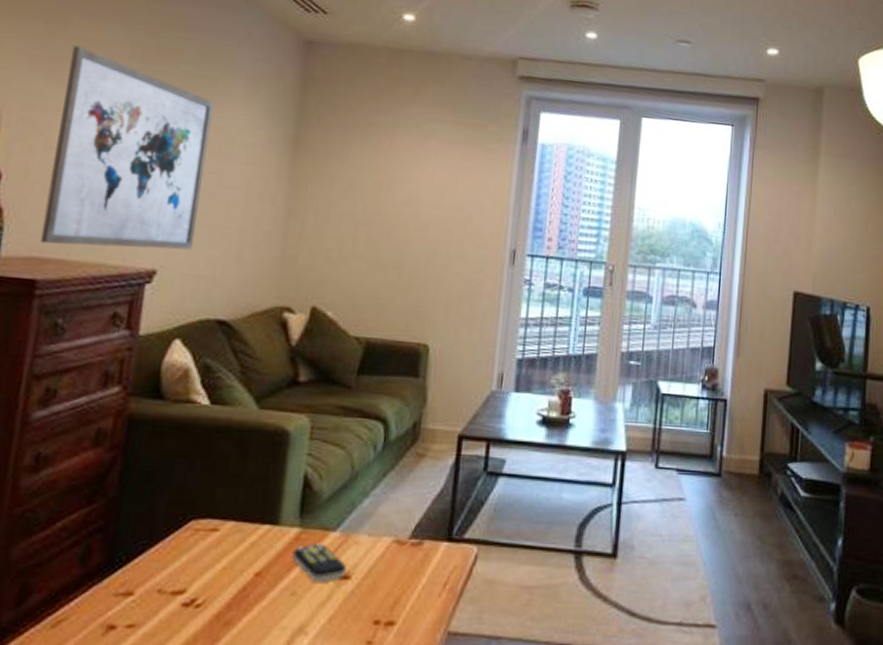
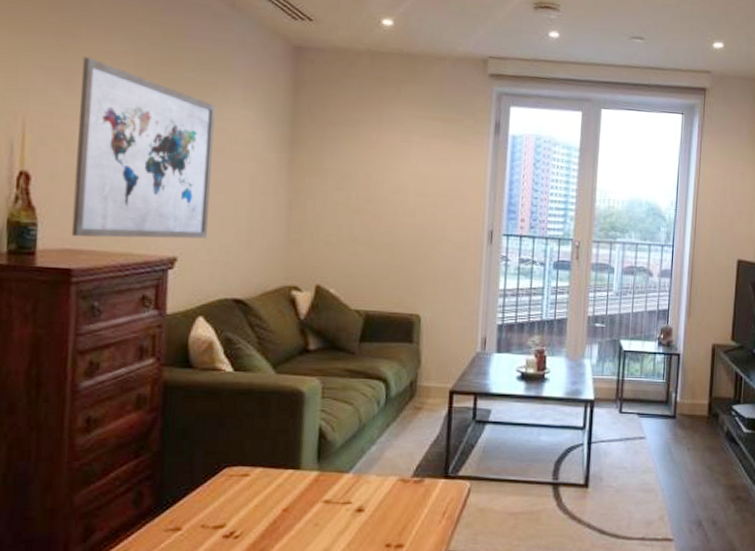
remote control: present [292,543,348,582] -> none [313,483,361,515]

